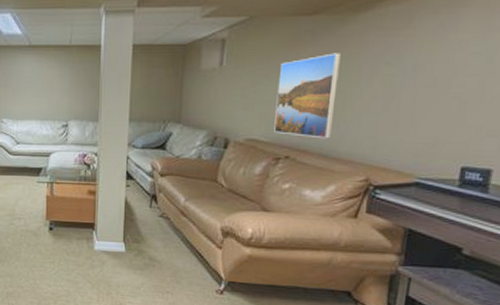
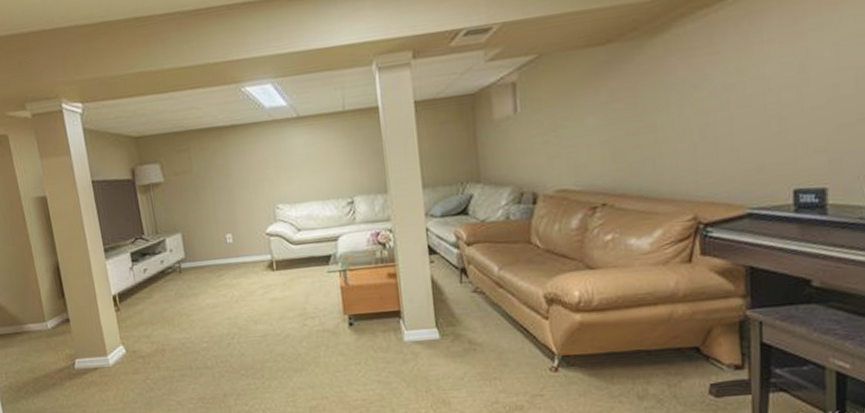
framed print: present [274,53,341,139] -> none [581,82,648,180]

